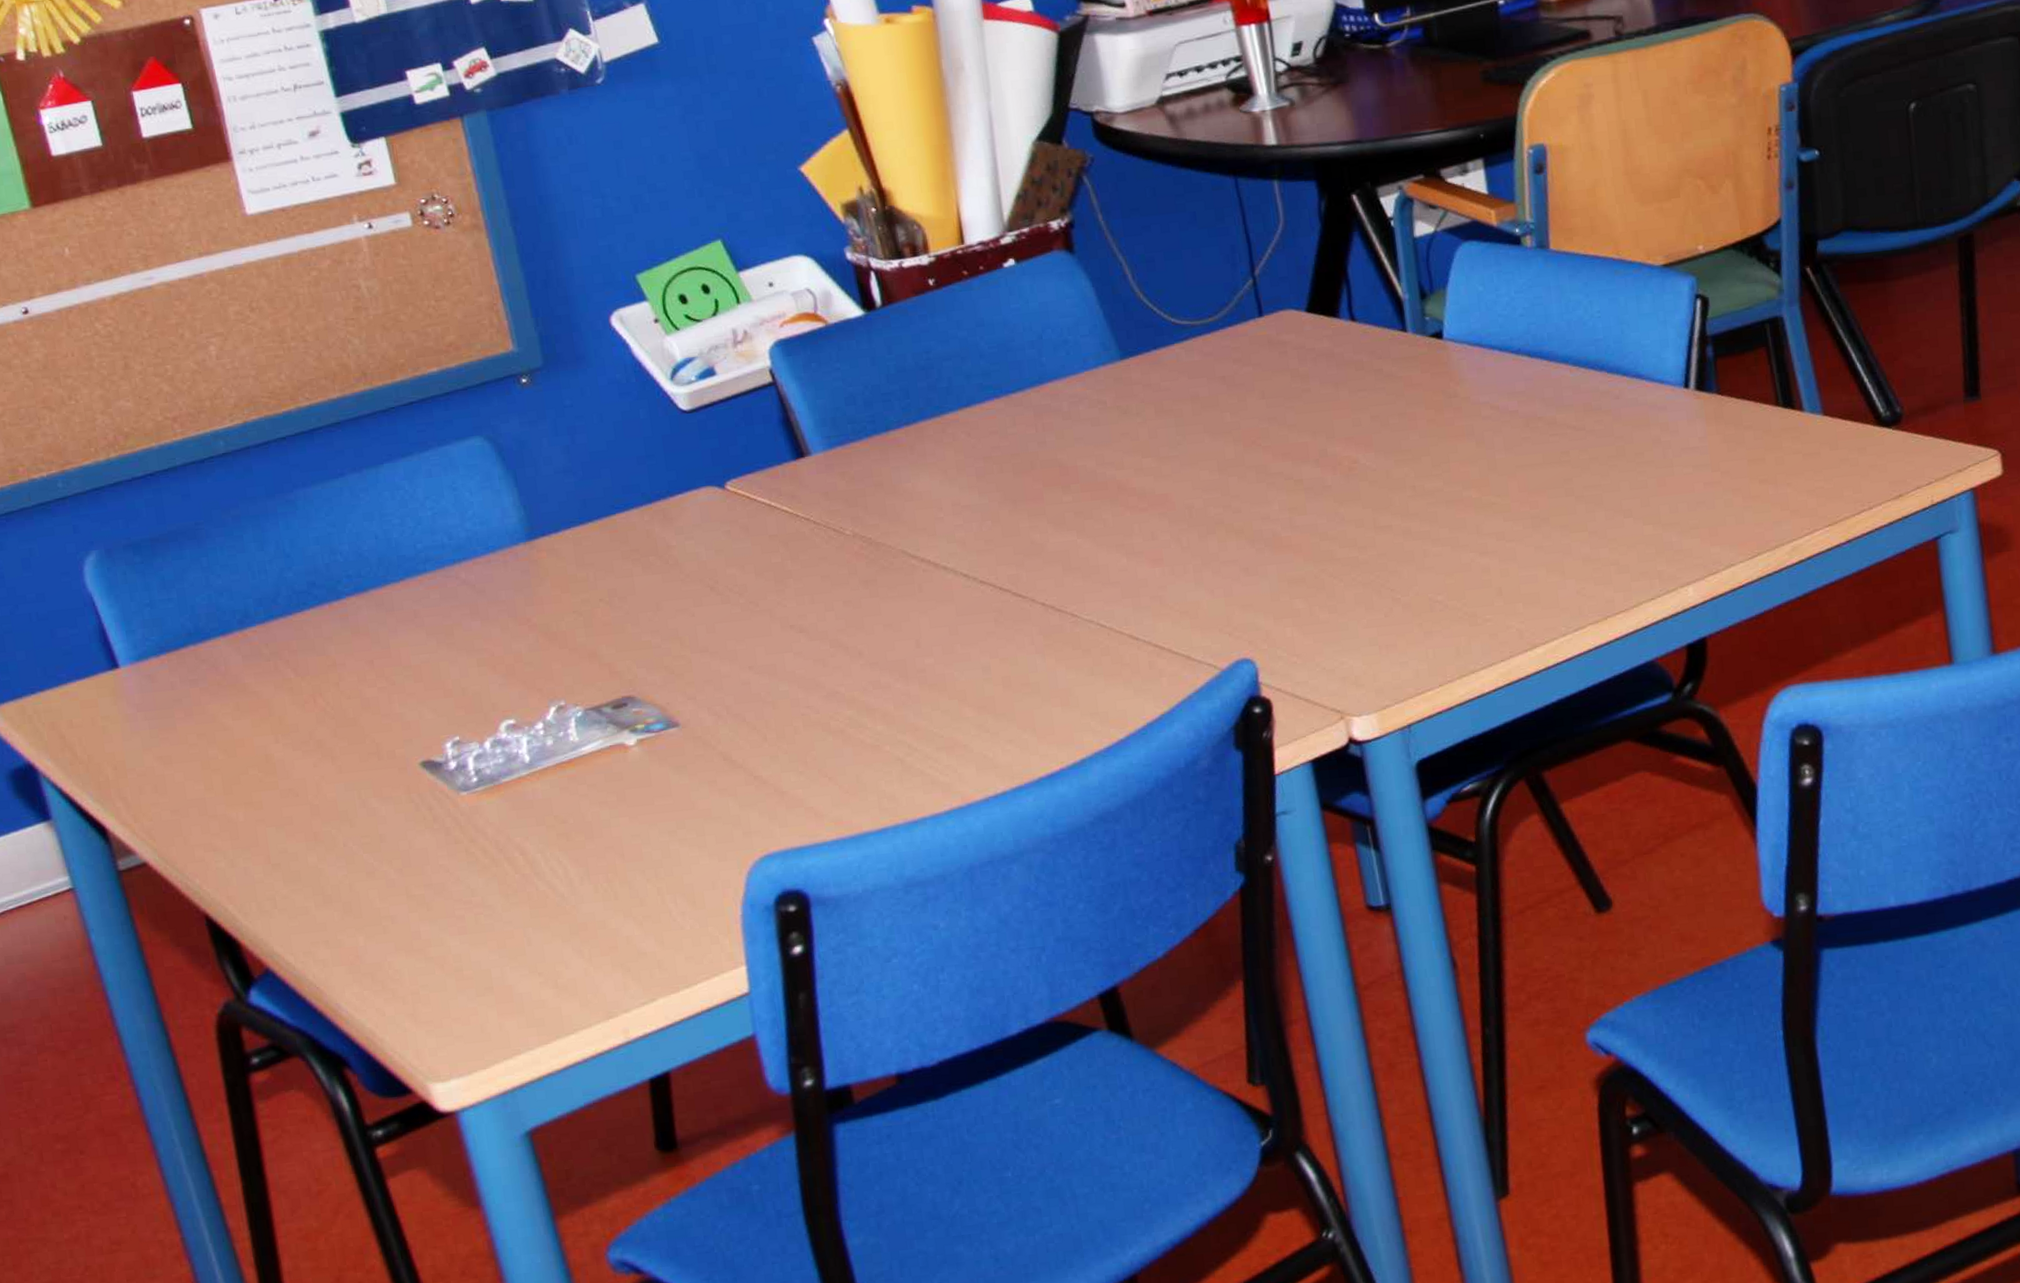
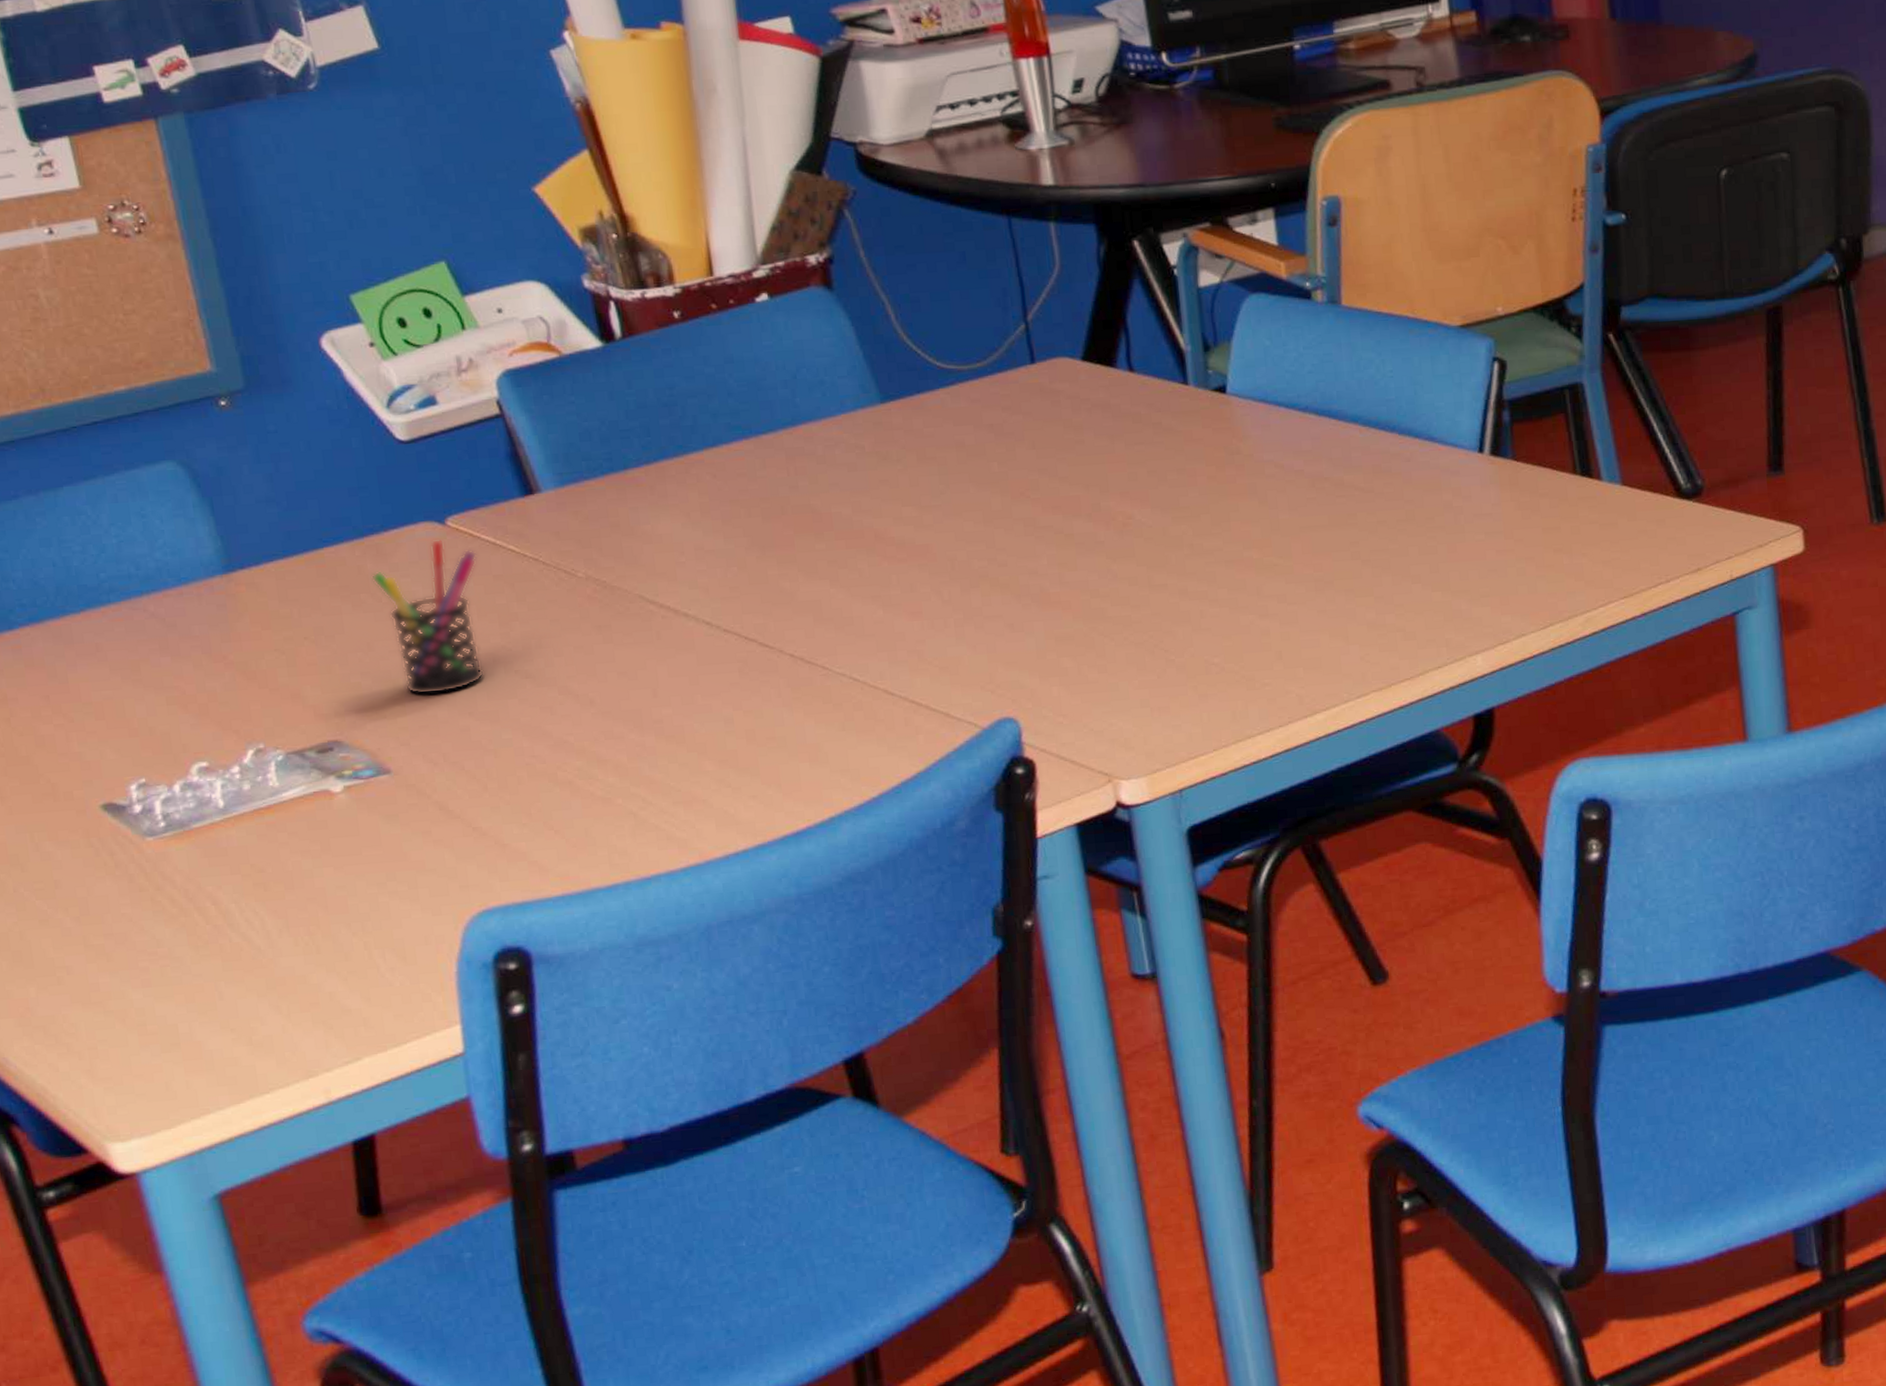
pen holder: none [659,502,762,652] -> present [372,539,484,696]

